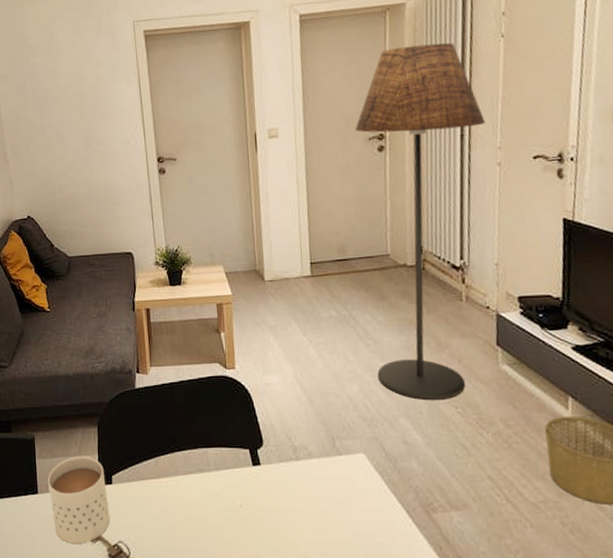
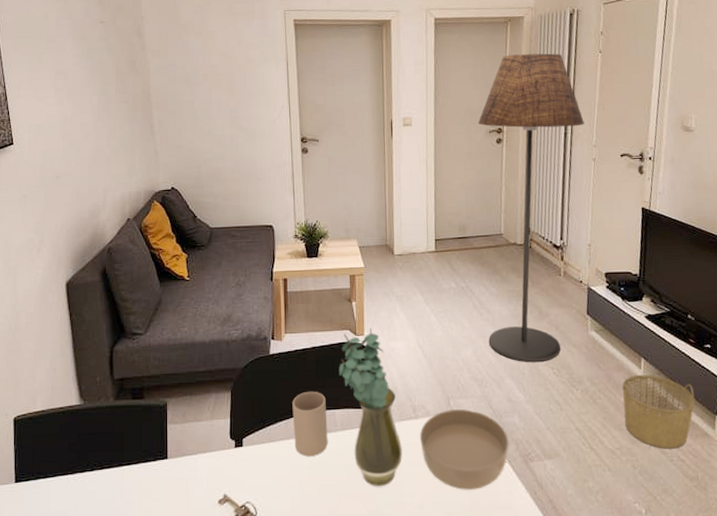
mug: present [47,455,110,544] -> none [177,420,239,506]
cup: none [161,428,201,496] -> present [292,391,328,456]
vase: none [209,360,284,532] -> present [339,327,402,486]
bowl: none [302,451,407,541] -> present [420,409,509,490]

